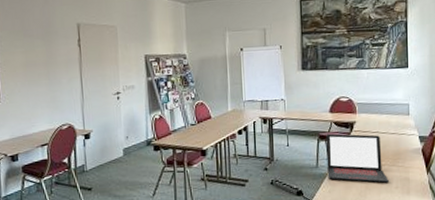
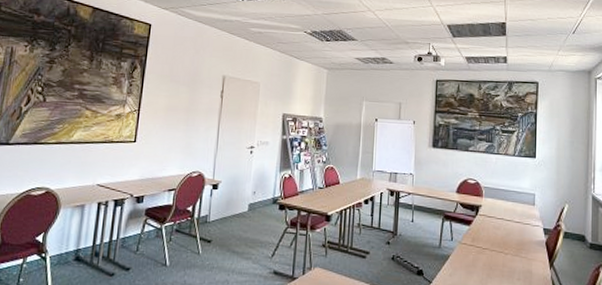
laptop: present [326,133,389,183] -> none [450,214,511,273]

